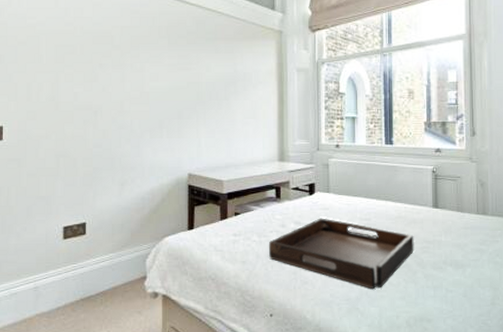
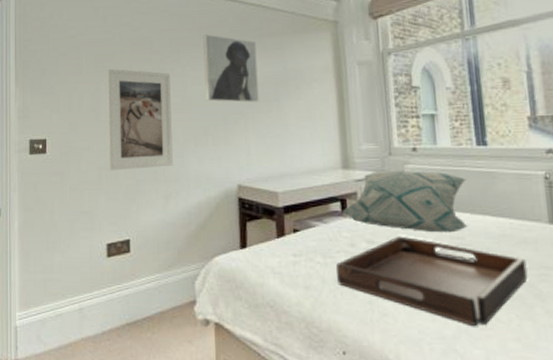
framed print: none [67,60,129,158] -> present [108,68,173,170]
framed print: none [162,34,210,101] -> present [203,34,259,103]
decorative pillow: none [277,163,376,215] -> present [343,171,468,233]

